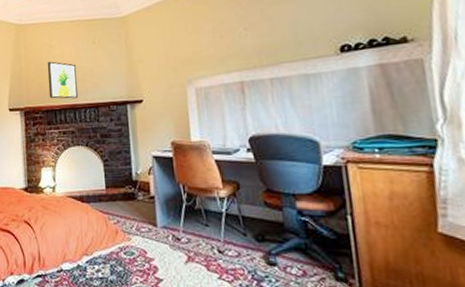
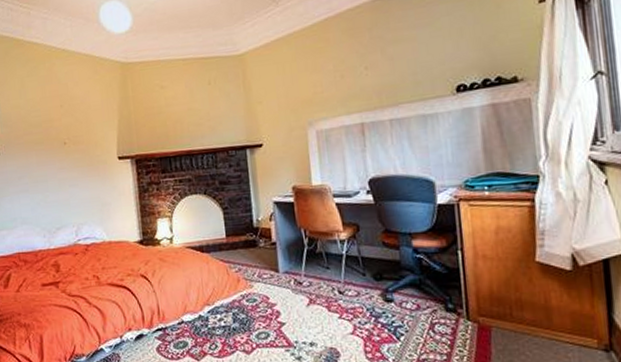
wall art: present [47,61,78,99] -> none [158,104,194,145]

